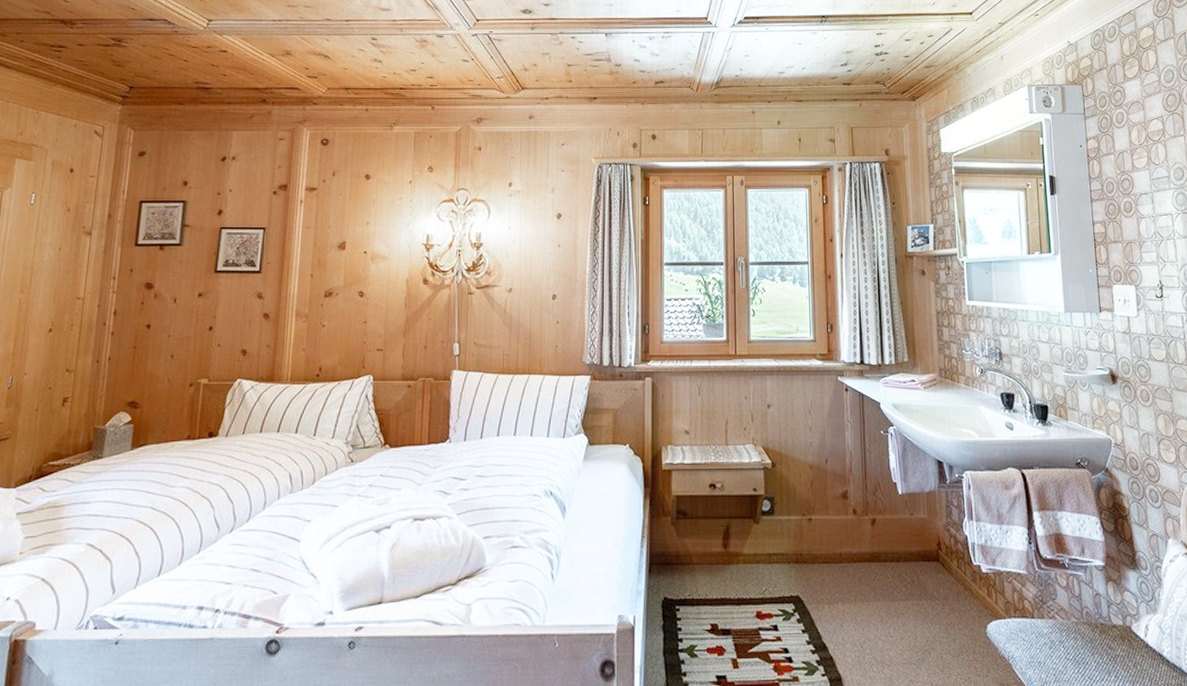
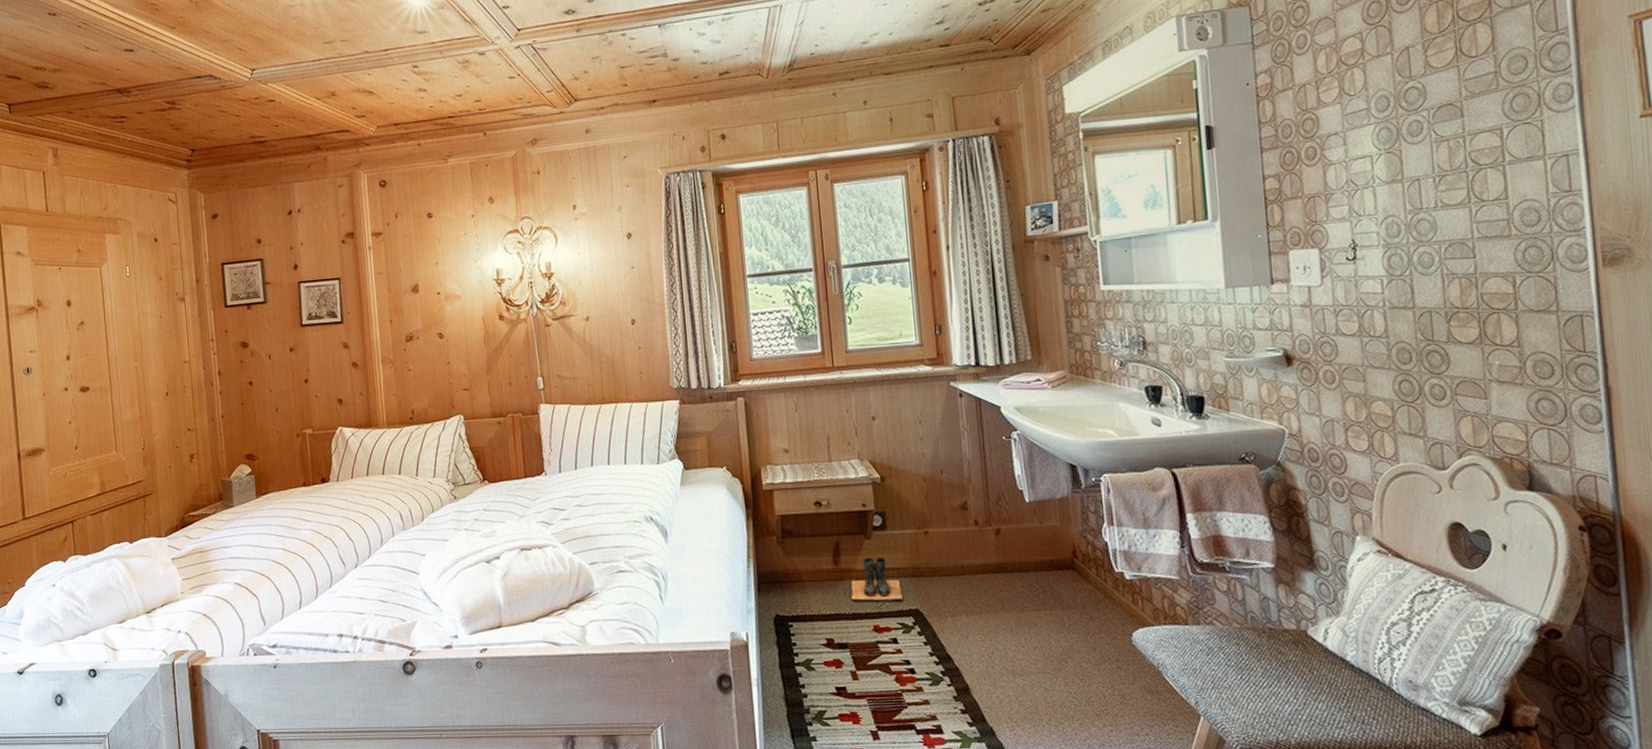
boots: none [737,541,786,587] -> present [850,556,904,602]

